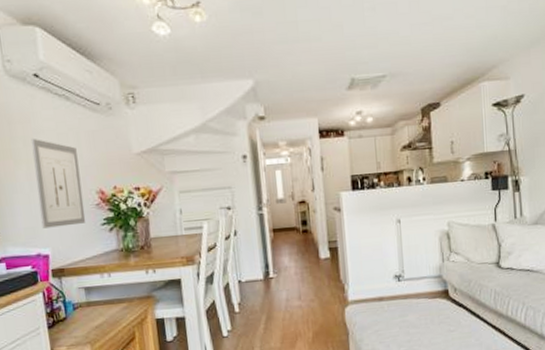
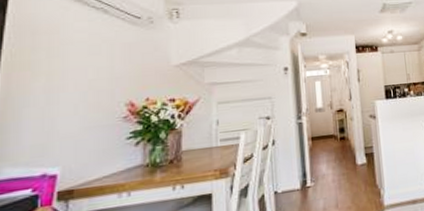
wall art: present [31,138,86,229] -> none [54,49,109,145]

